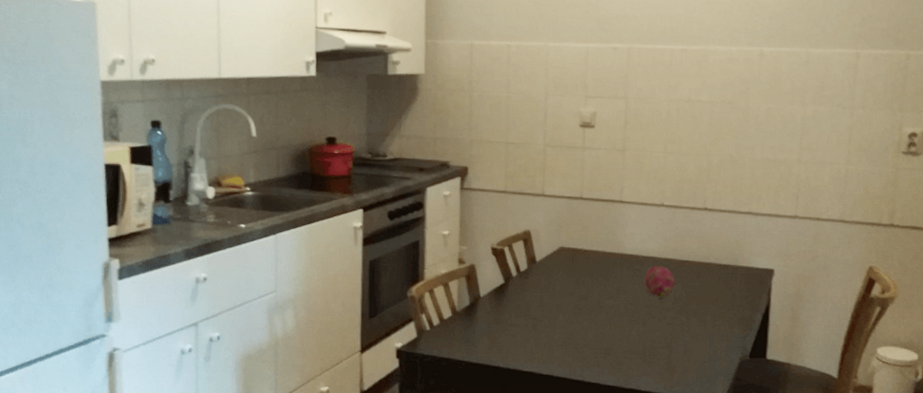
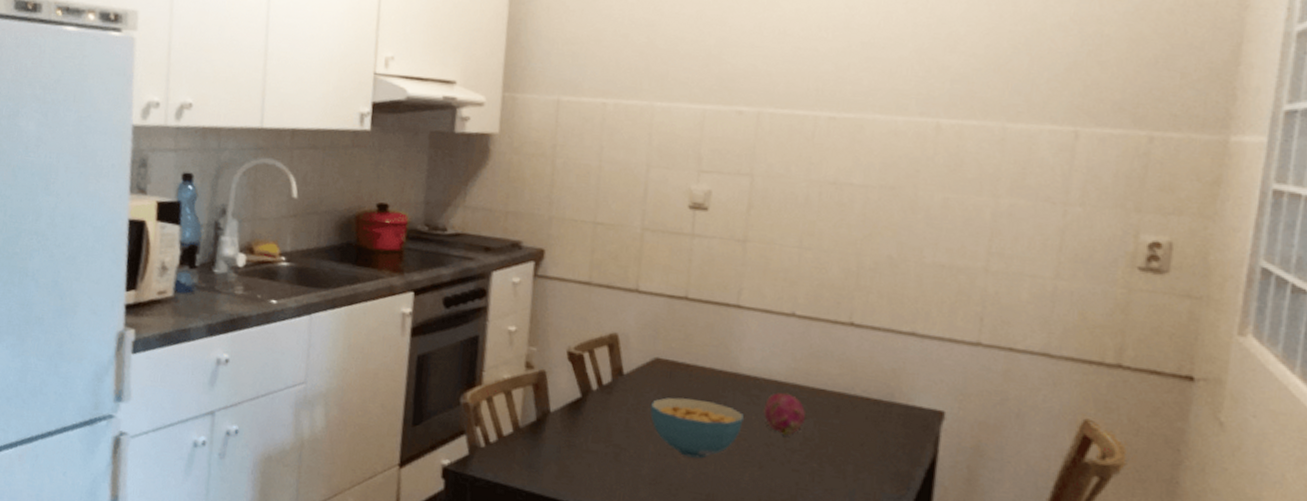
cereal bowl: none [558,276,629,322] -> present [650,397,744,459]

